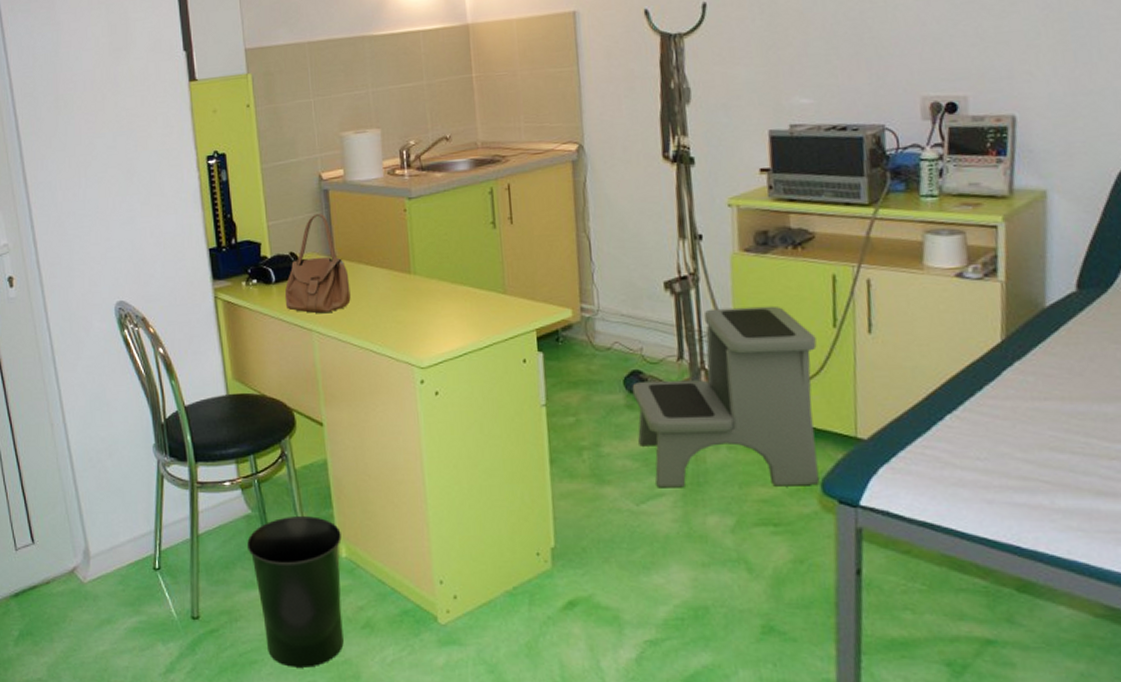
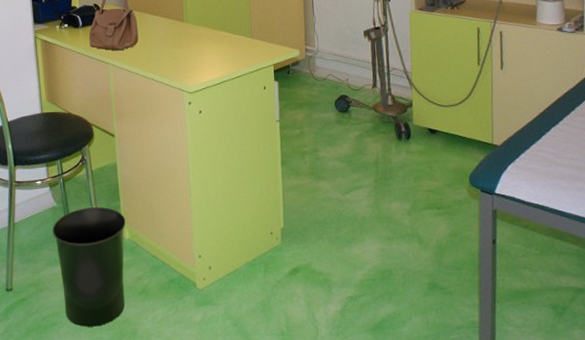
step stool: present [632,305,820,488] -> none [340,49,468,182]

